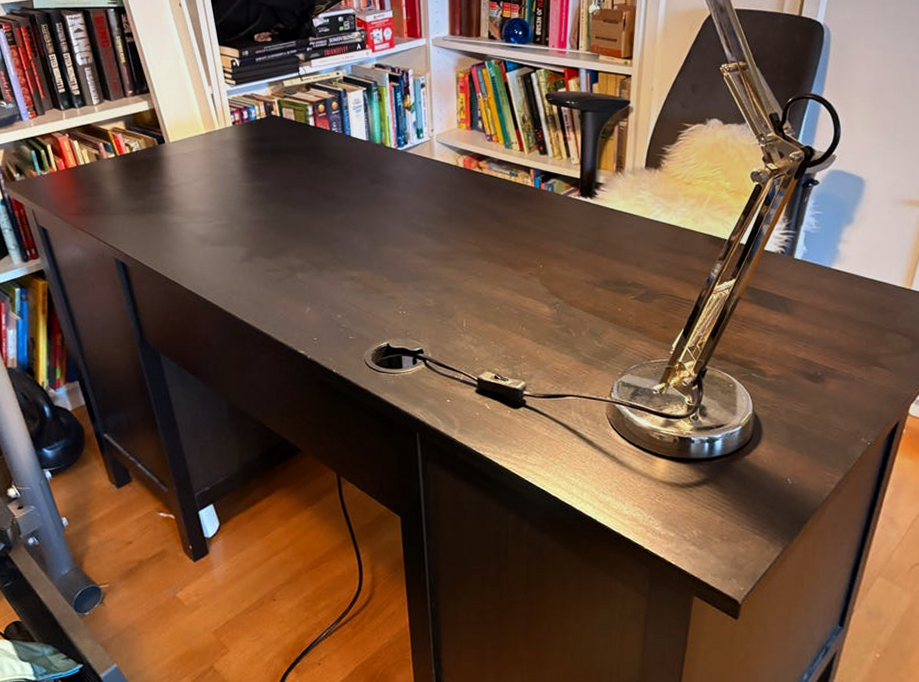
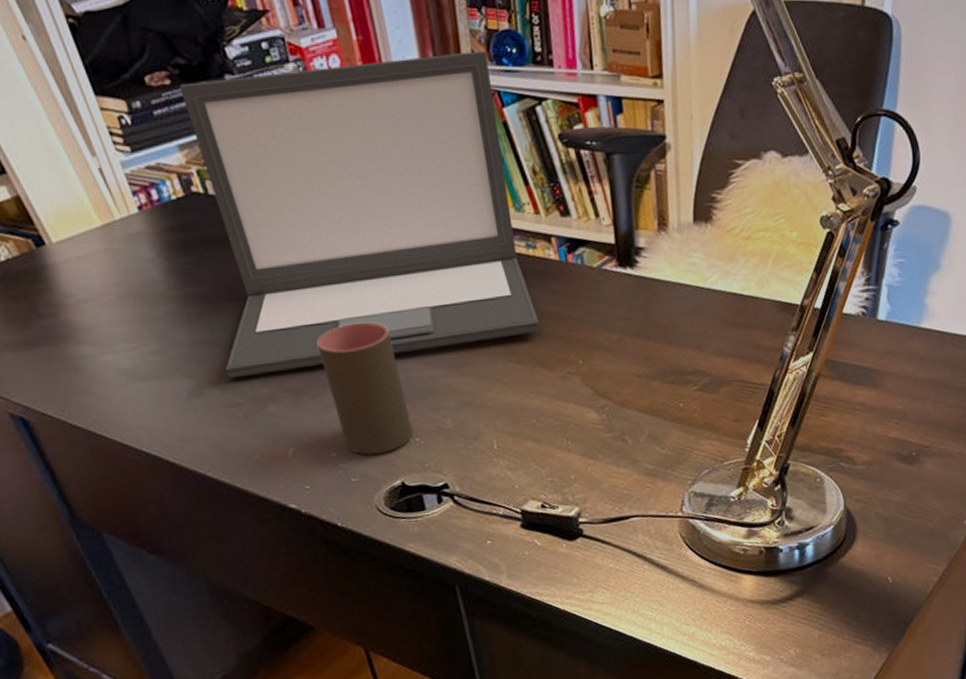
laptop: none [272,31,513,251] -> present [179,50,541,379]
cup: none [341,219,402,319] -> present [316,322,413,455]

